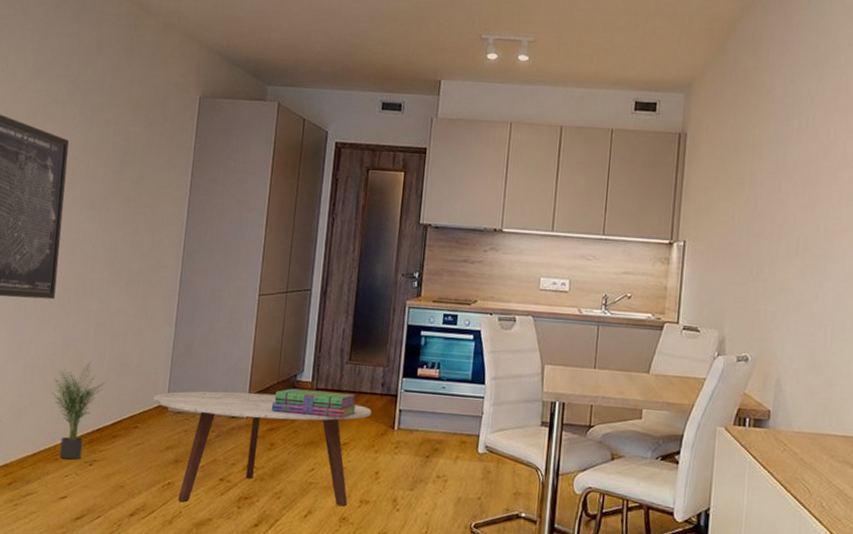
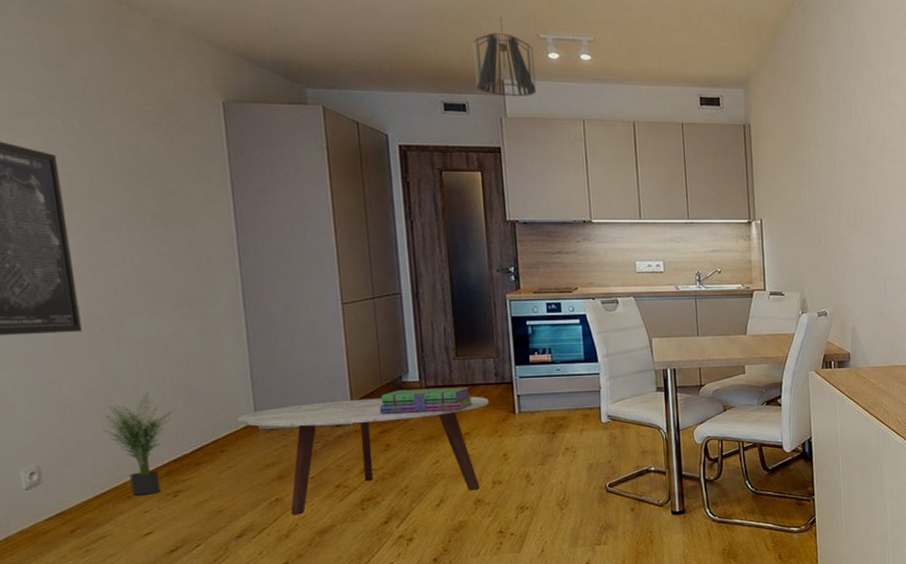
pendant light: none [415,17,474,97] -> present [473,17,537,96]

